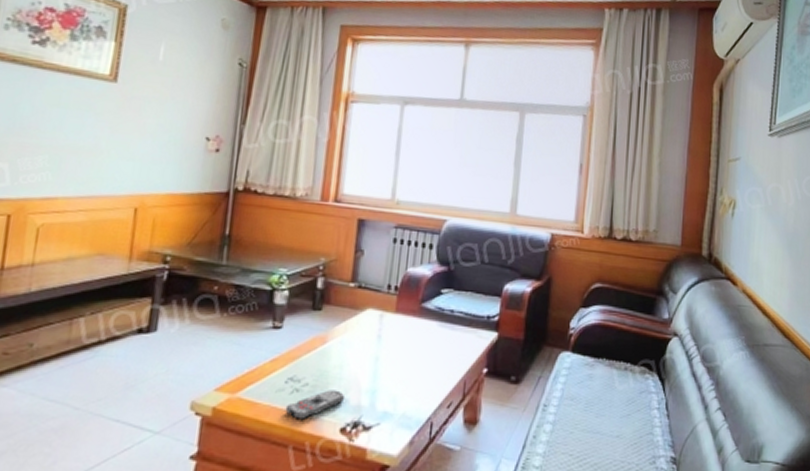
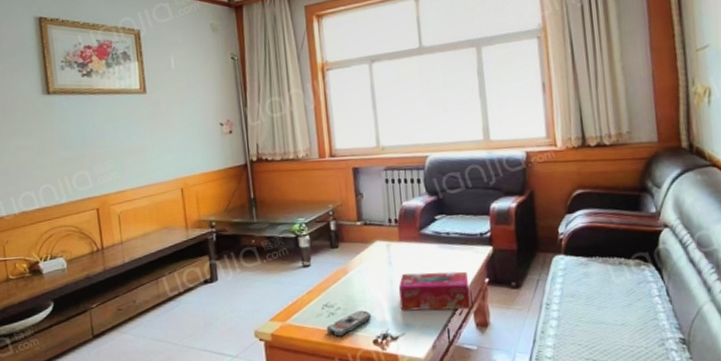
tissue box: none [380,352,465,402] -> present [398,271,471,311]

